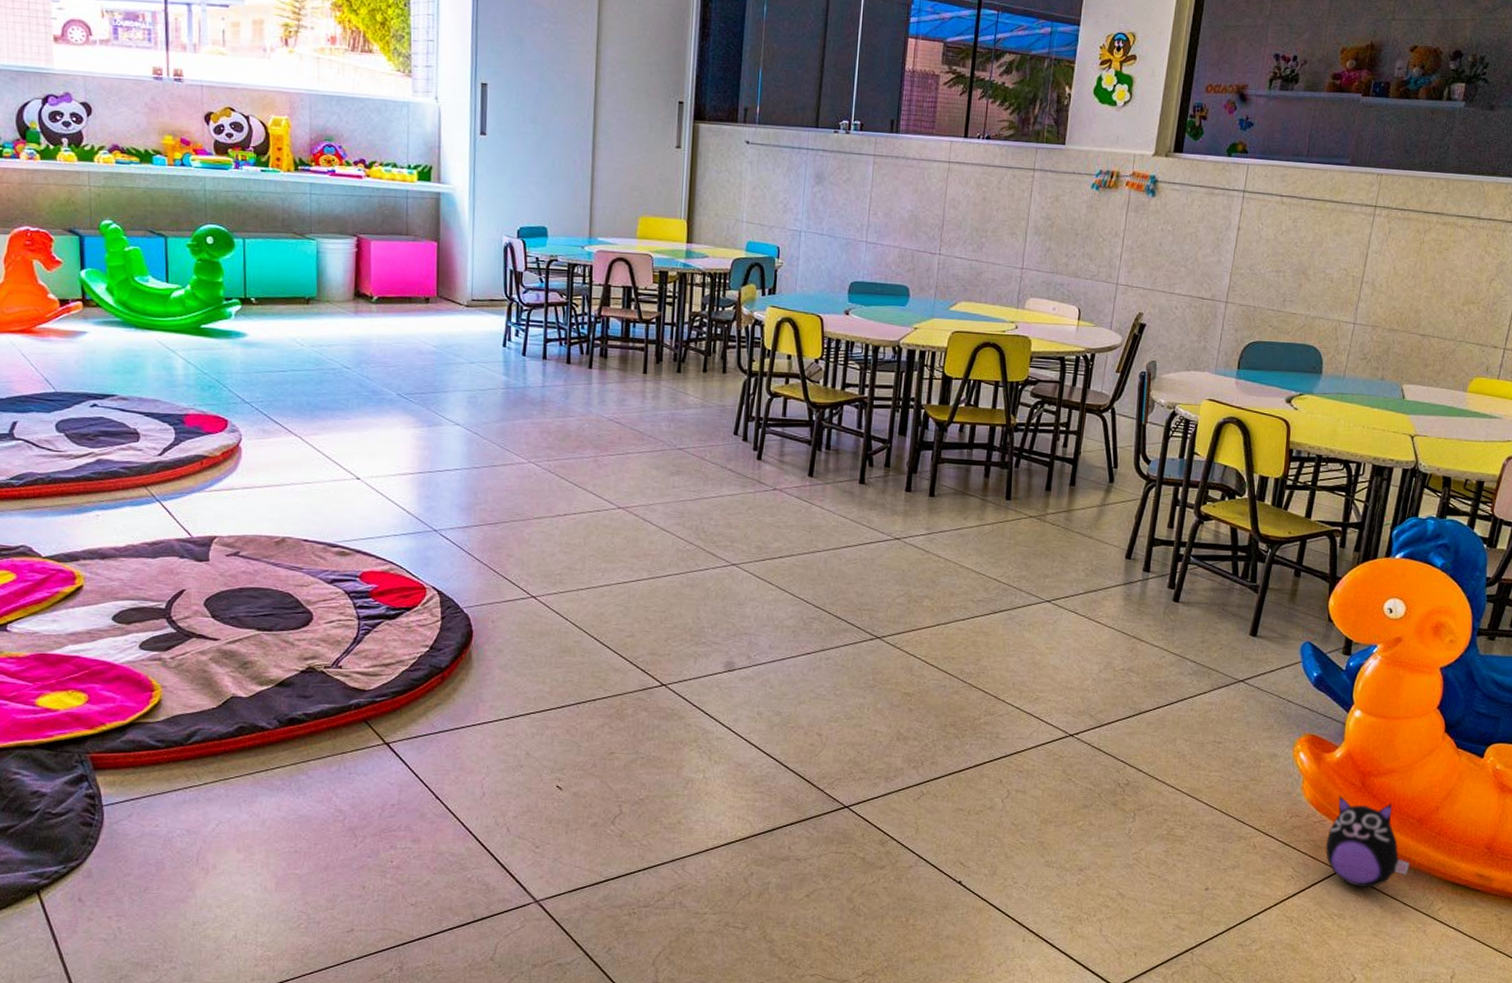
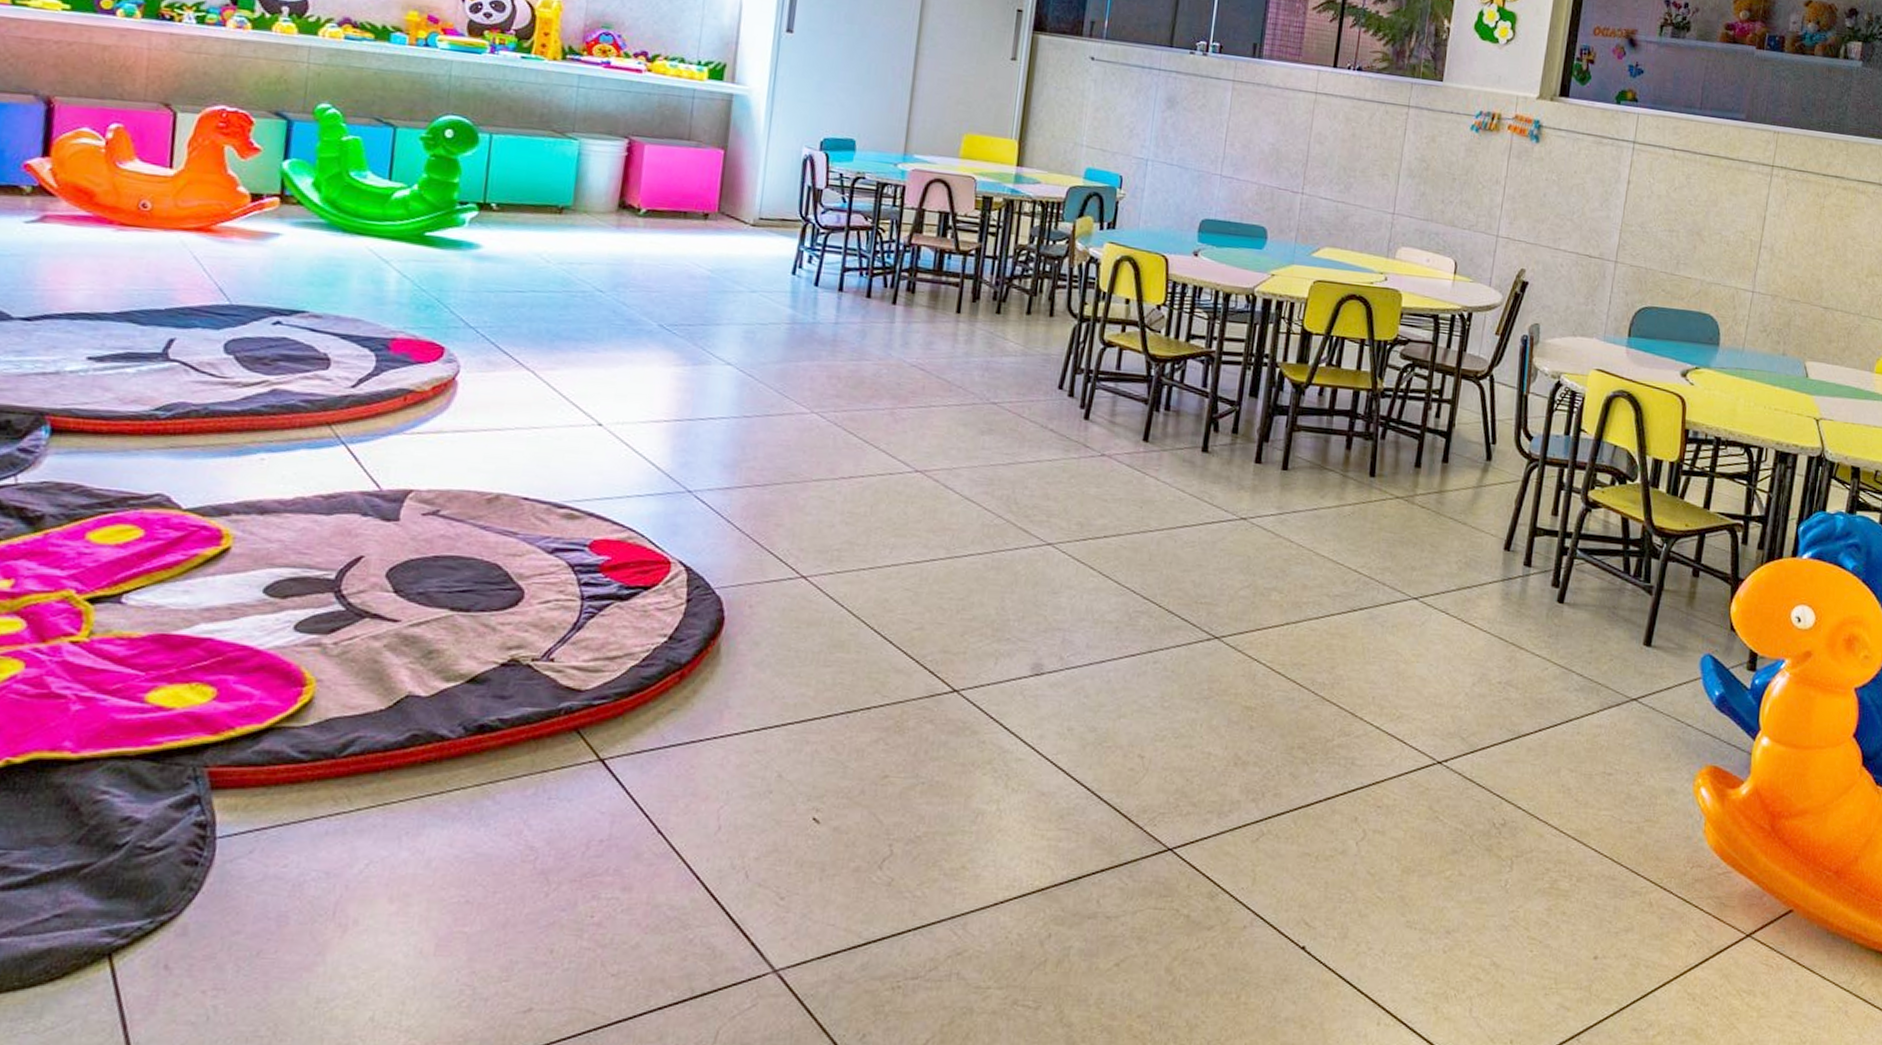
plush toy: present [1325,796,1410,888] -> none [1731,841,1827,958]

